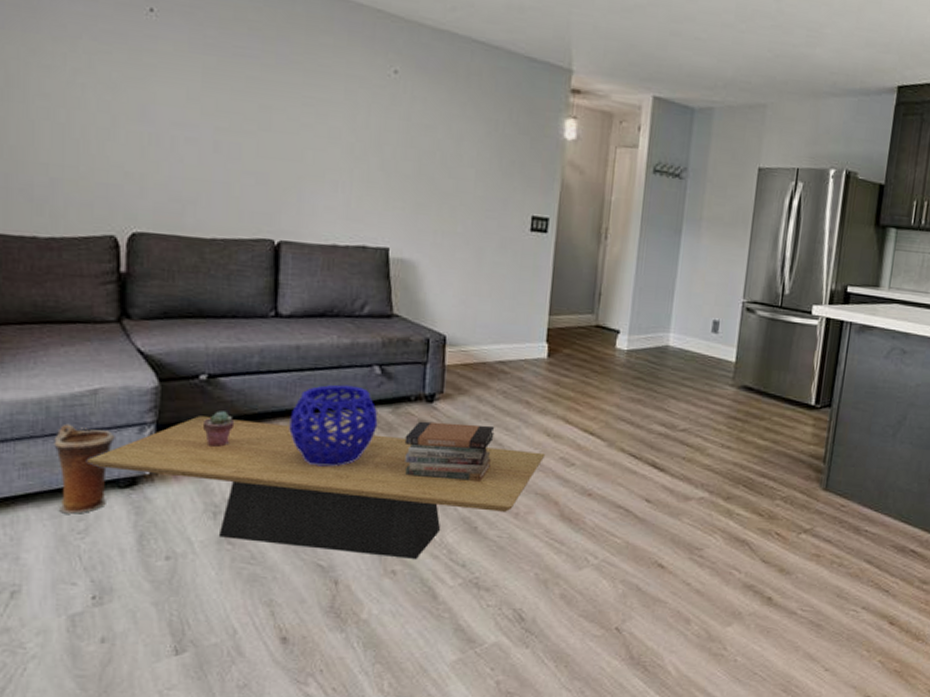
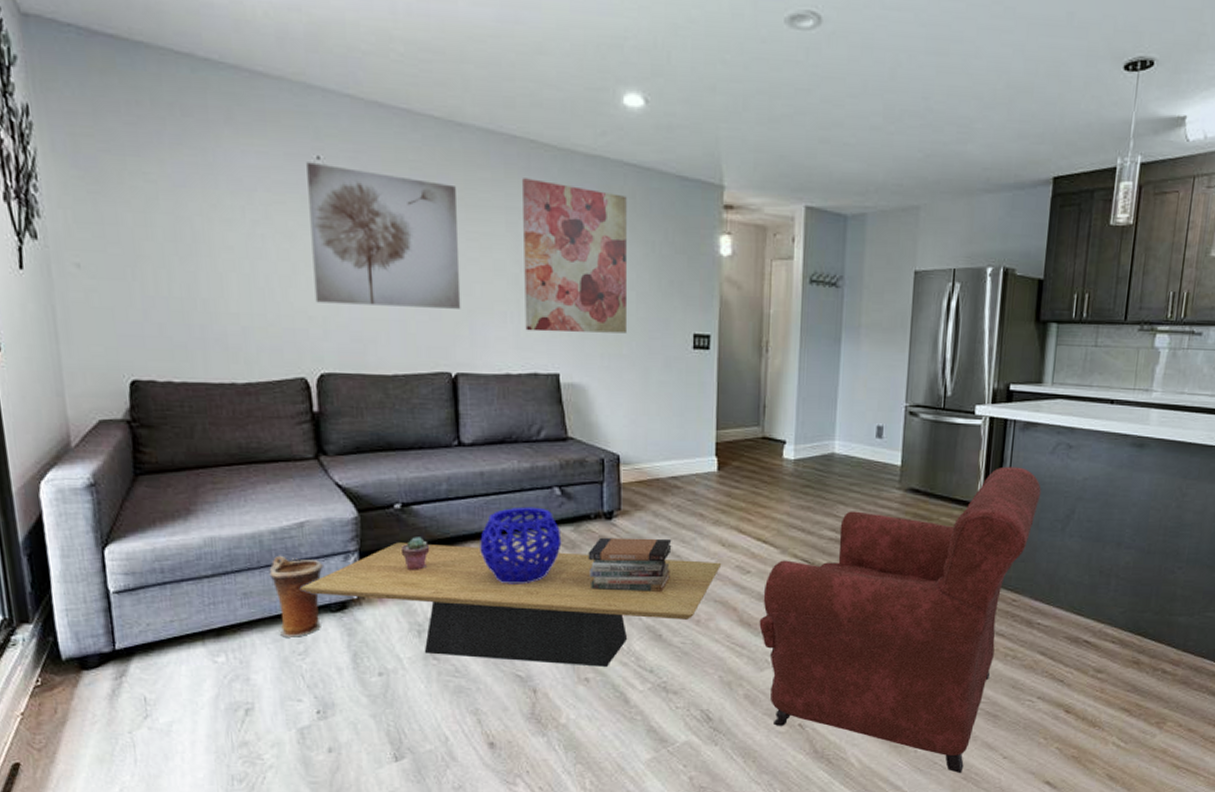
wall art: none [134,13,295,175] -> present [306,162,461,309]
wall art: none [357,47,473,211] -> present [523,178,628,334]
armchair: none [580,368,874,686] -> present [759,466,1041,774]

